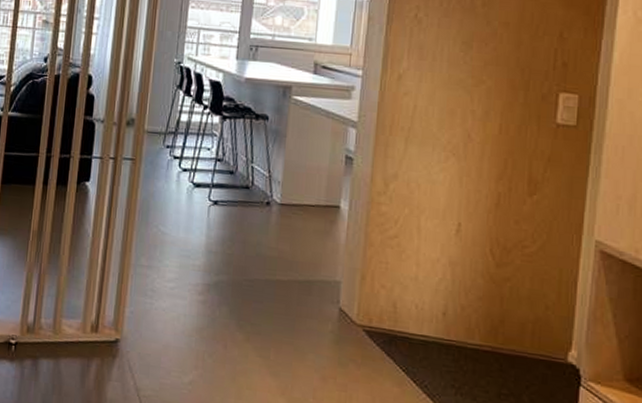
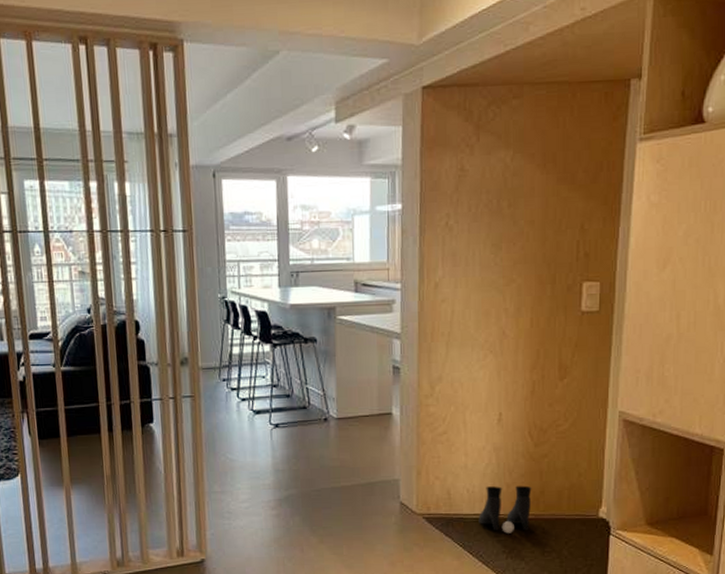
boots: none [426,305,490,365] -> present [478,485,532,534]

